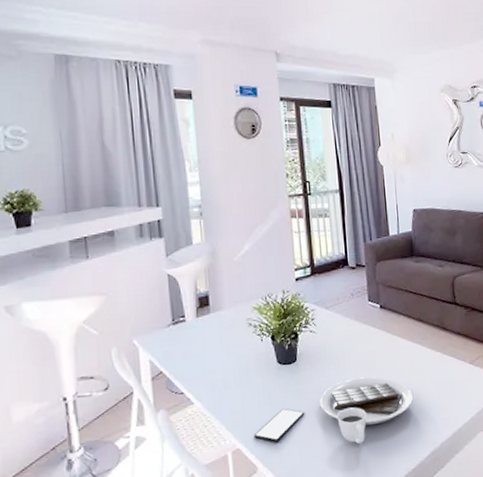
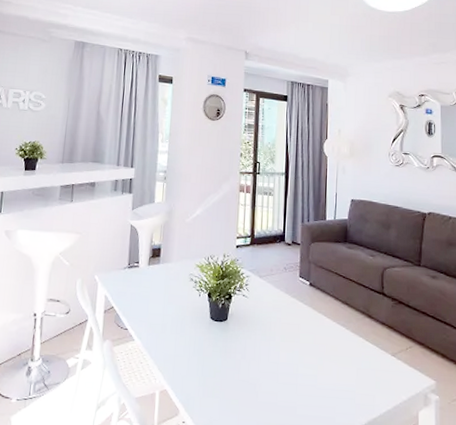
placemat: present [253,377,413,445] -> none [180,347,331,412]

